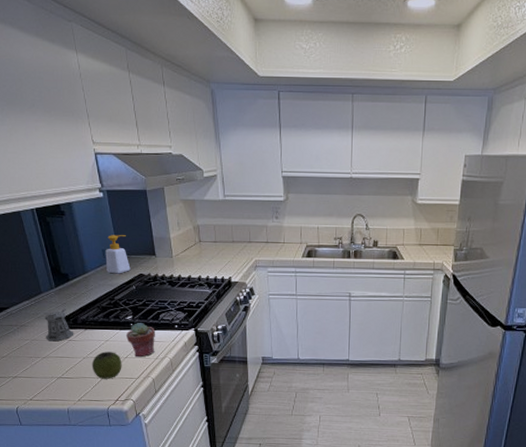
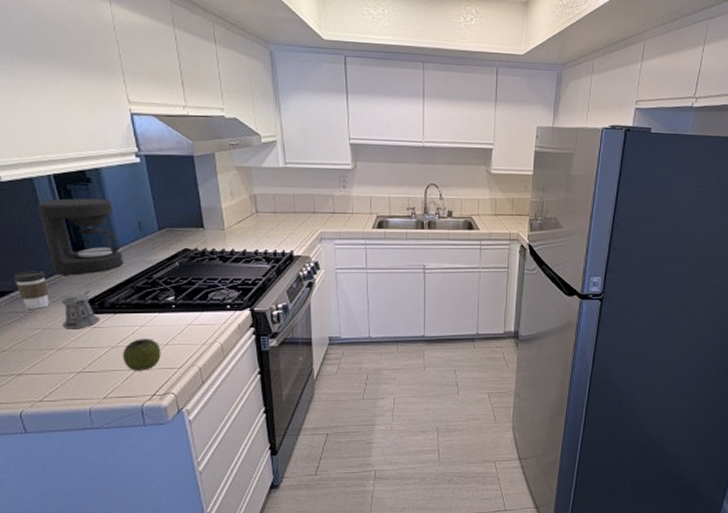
coffee cup: none [8,291,36,323] -> present [13,271,49,309]
coffee maker: none [25,228,92,295] -> present [38,198,124,275]
soap bottle: present [105,235,131,274] -> none [142,205,173,249]
potted succulent: present [125,323,155,358] -> none [166,304,203,344]

